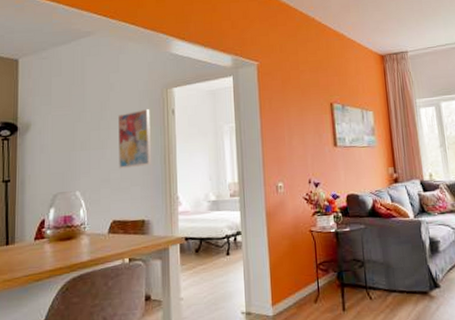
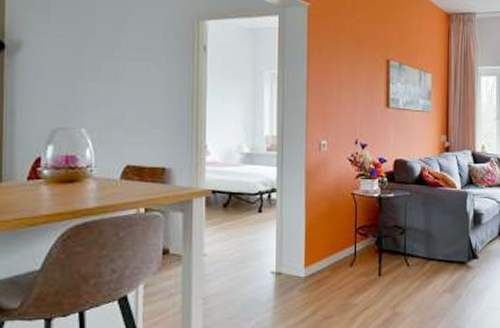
wall art: present [117,108,151,169] -> none [135,40,177,108]

